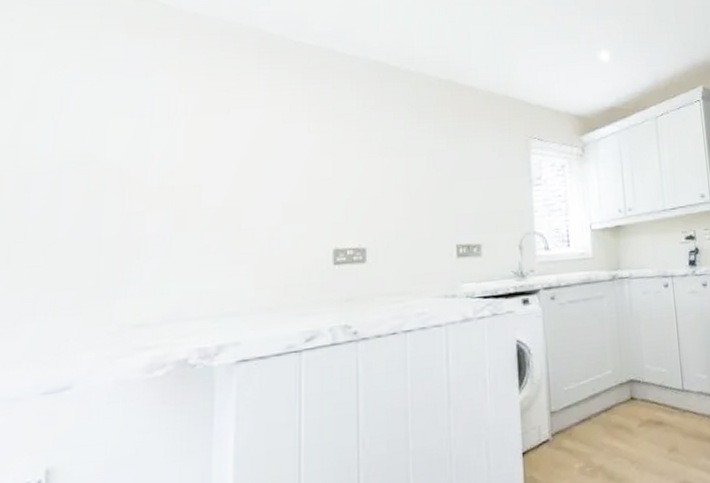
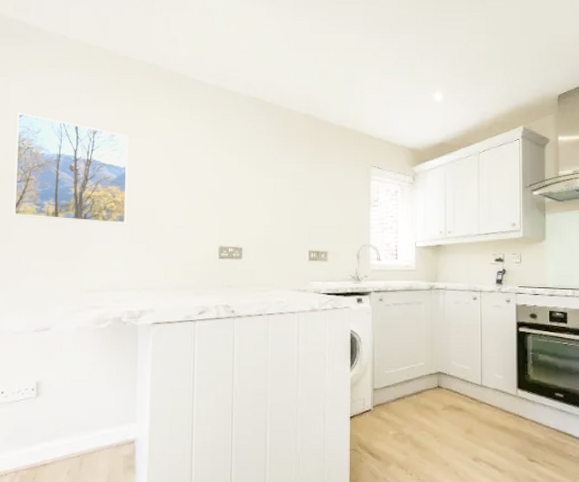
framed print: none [13,87,199,231] -> present [13,112,129,225]

